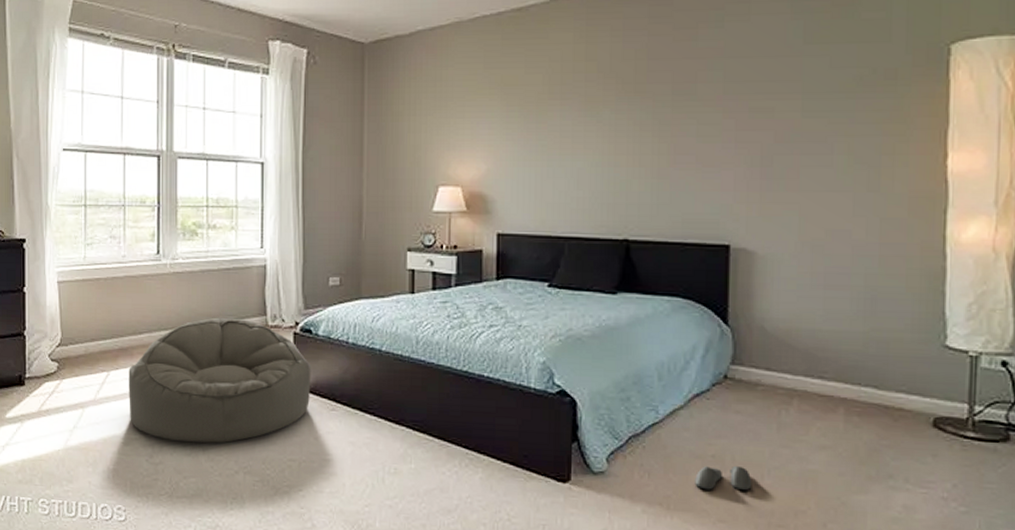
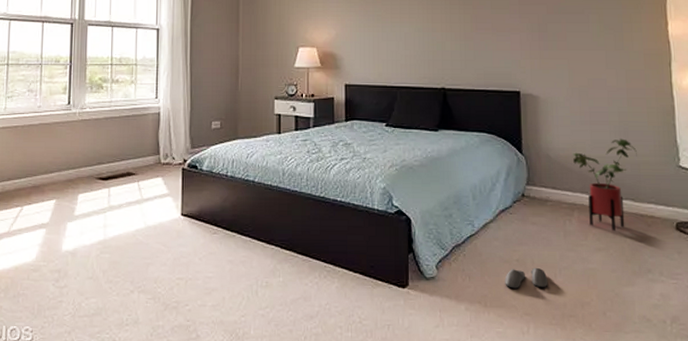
beanbag: present [129,317,311,443] -> none [39,157,197,267]
house plant: none [797,308,887,425] -> present [573,138,637,231]

